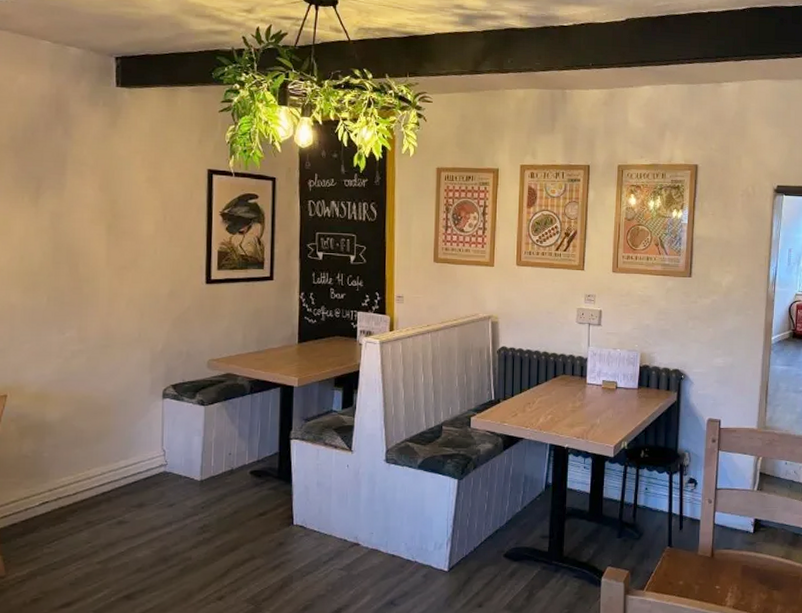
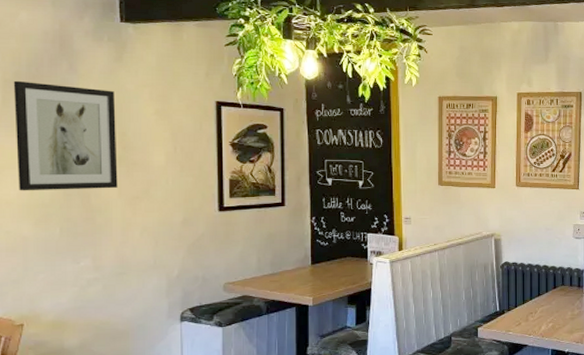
wall art: none [8,145,108,258] -> present [13,80,118,191]

